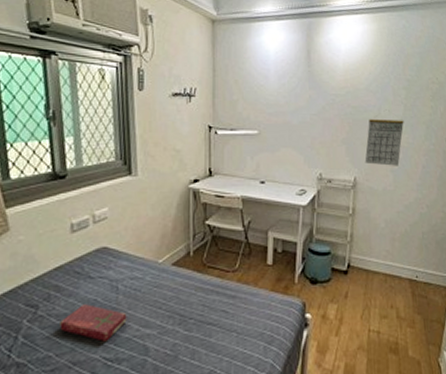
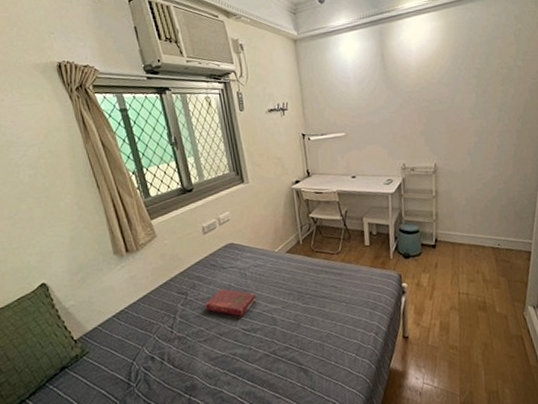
calendar: present [365,119,404,166] -> none [443,106,477,151]

